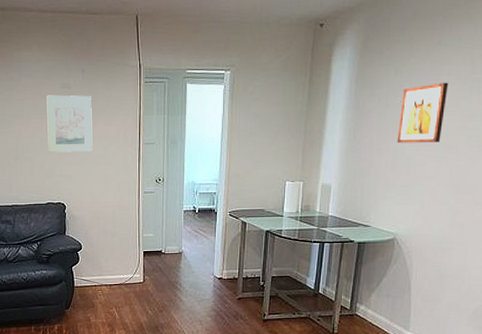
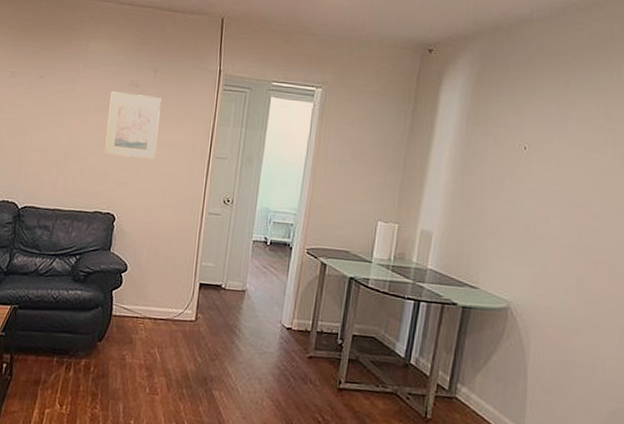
wall art: present [397,82,449,143] -> none [514,129,578,198]

